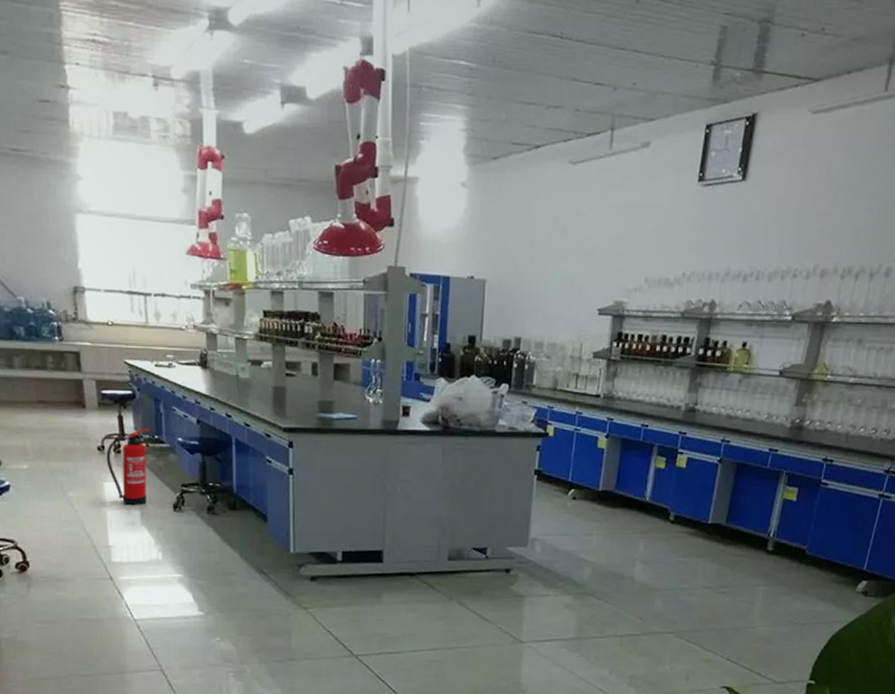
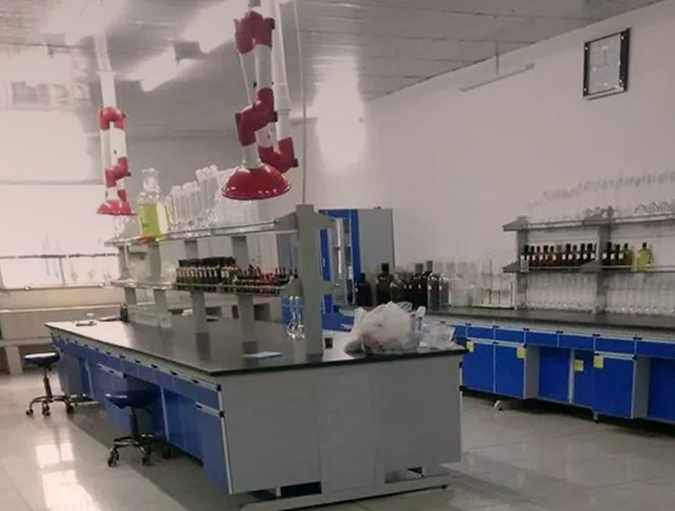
fire extinguisher: present [106,427,151,506] -> none [35,387,81,466]

